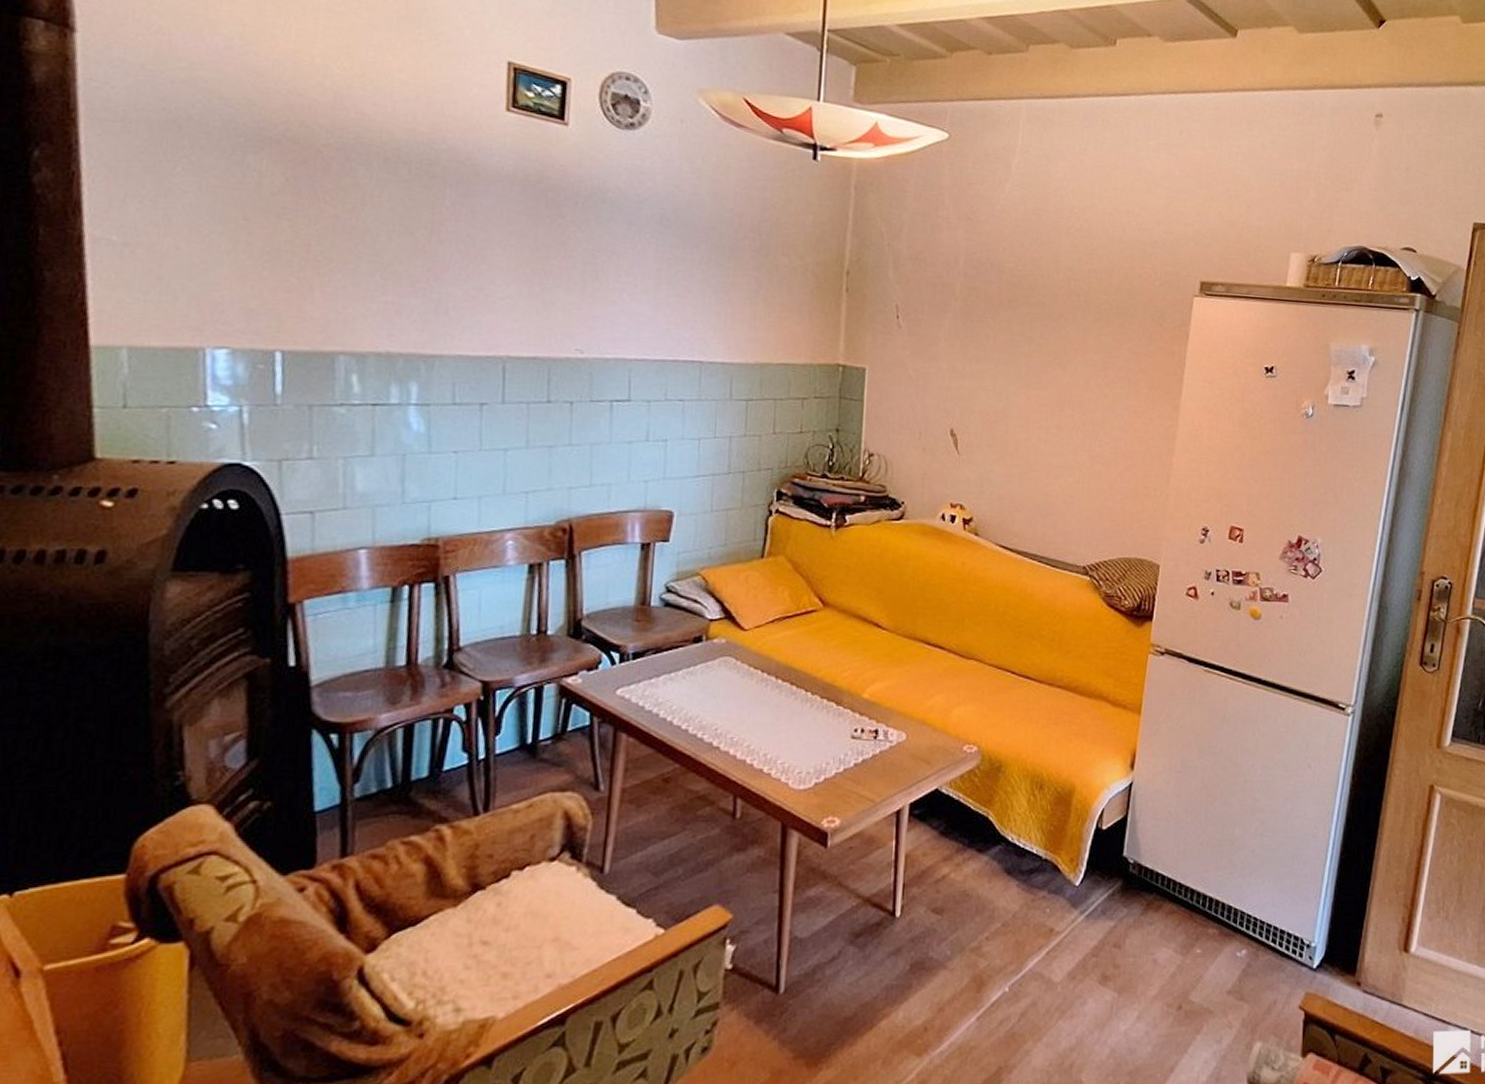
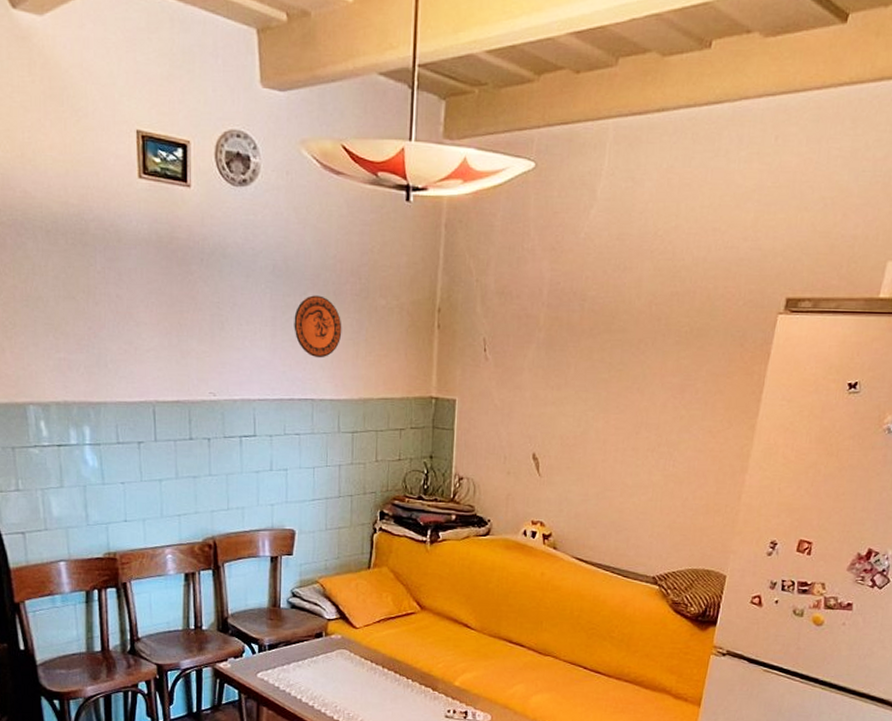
decorative plate: none [682,249,739,317] -> present [294,295,342,359]

